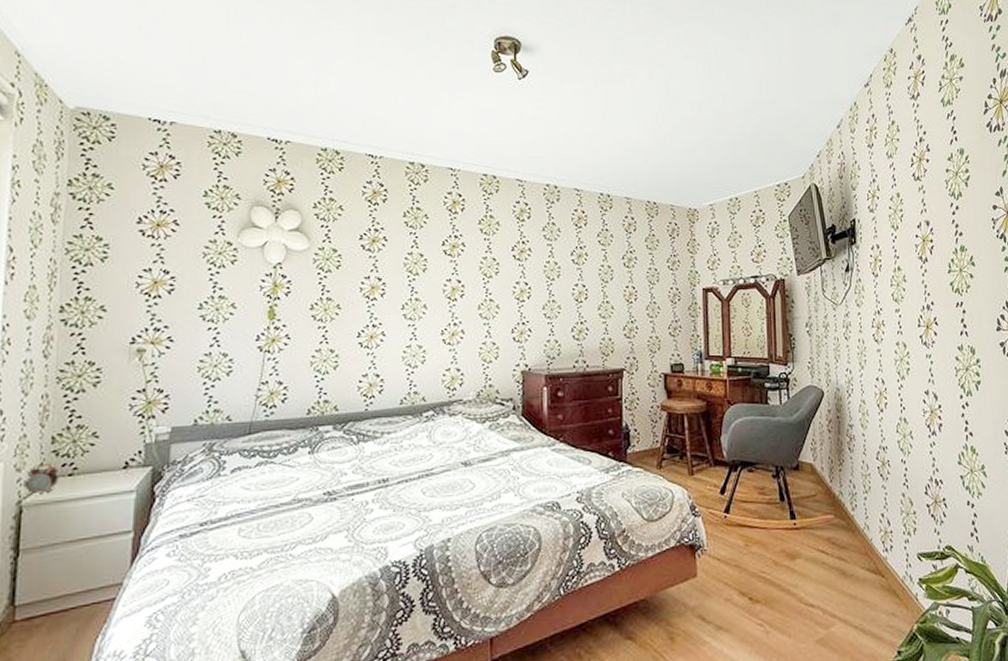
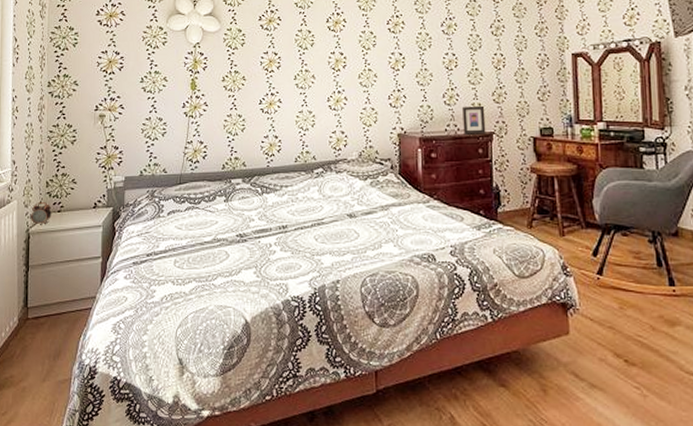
picture frame: none [592,340,616,372] -> present [463,105,486,135]

